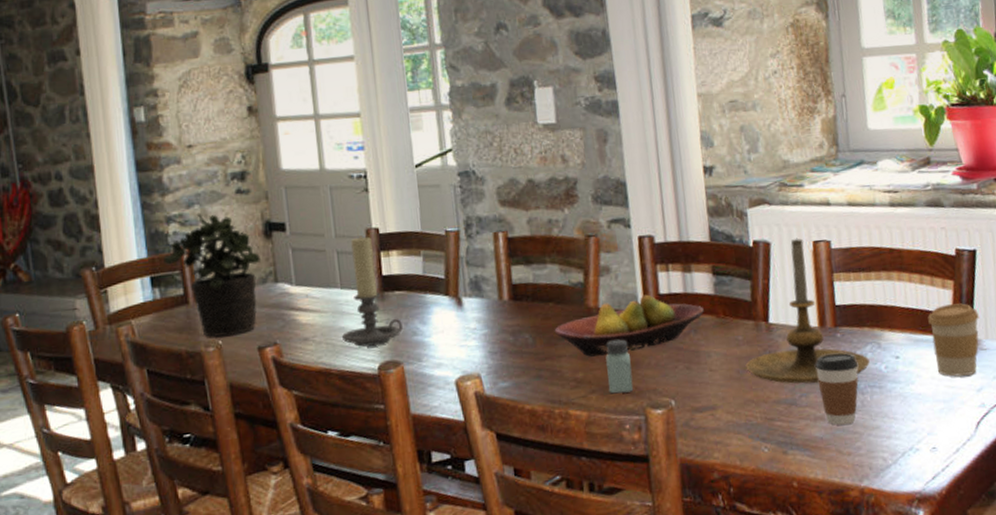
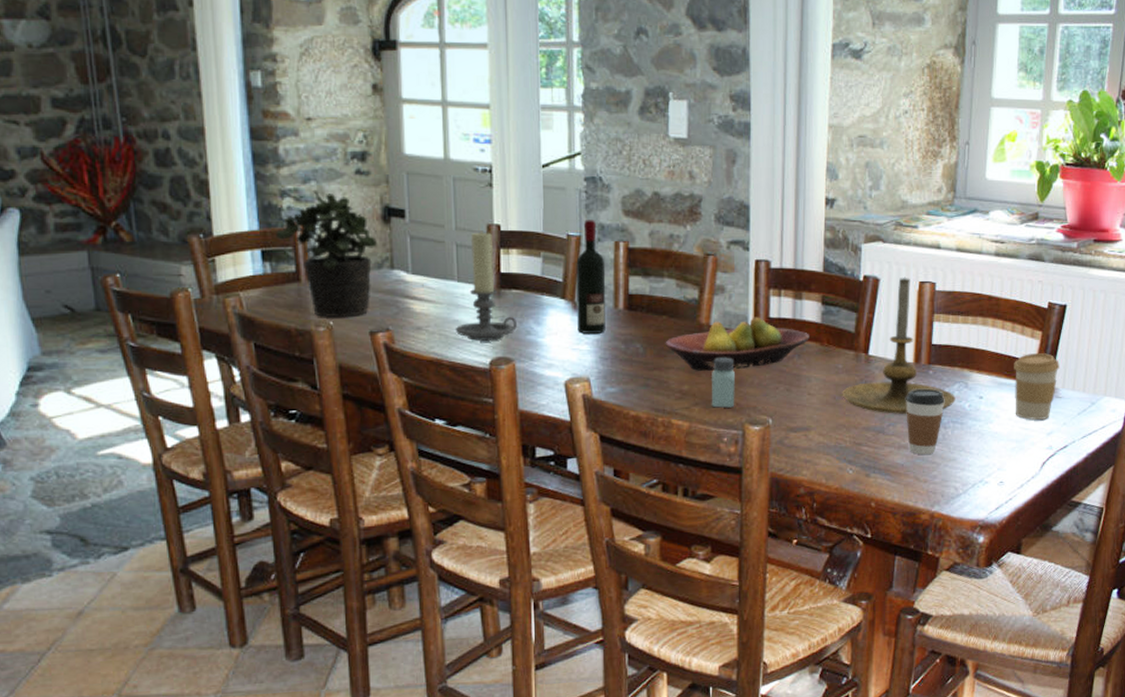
wine bottle: none [456,213,492,329] -> present [576,220,606,334]

